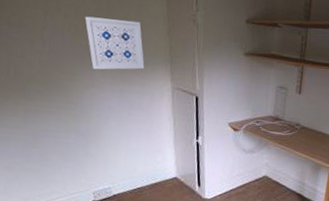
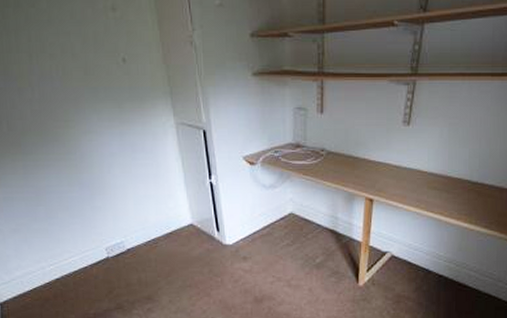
wall art: present [85,16,145,70] -> none [71,52,143,113]

